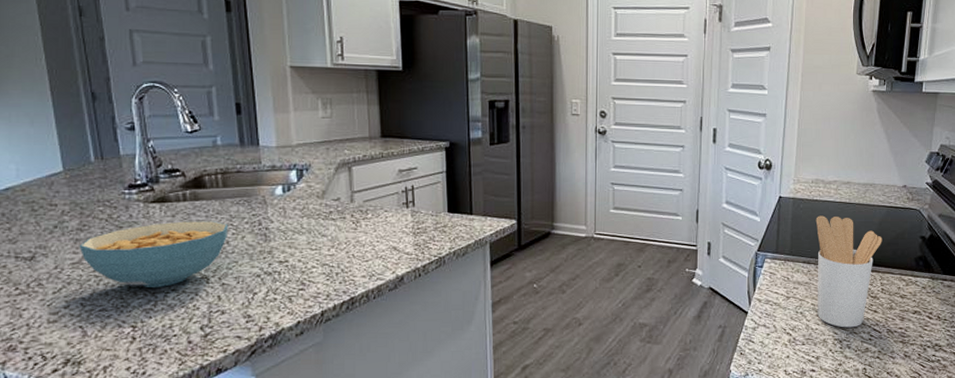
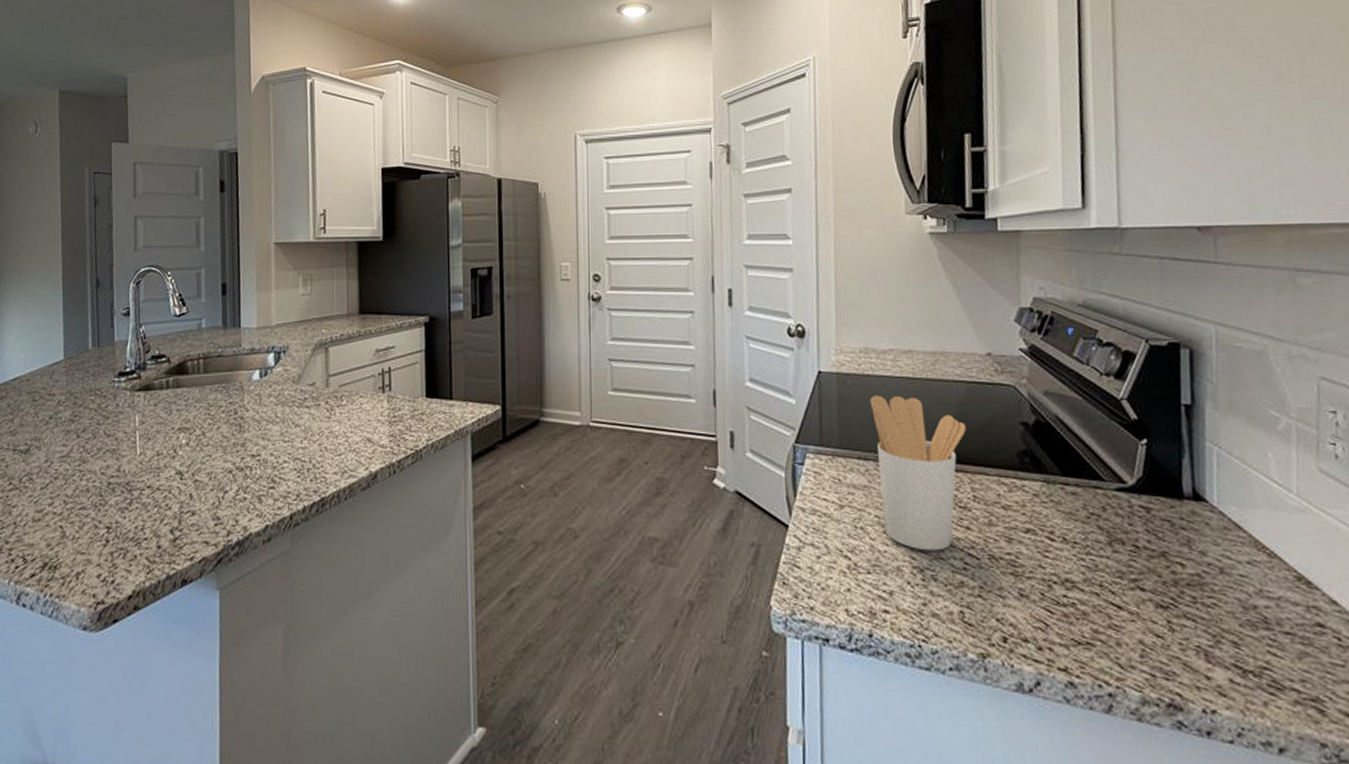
cereal bowl: present [79,221,229,287] -> none [68,410,206,483]

